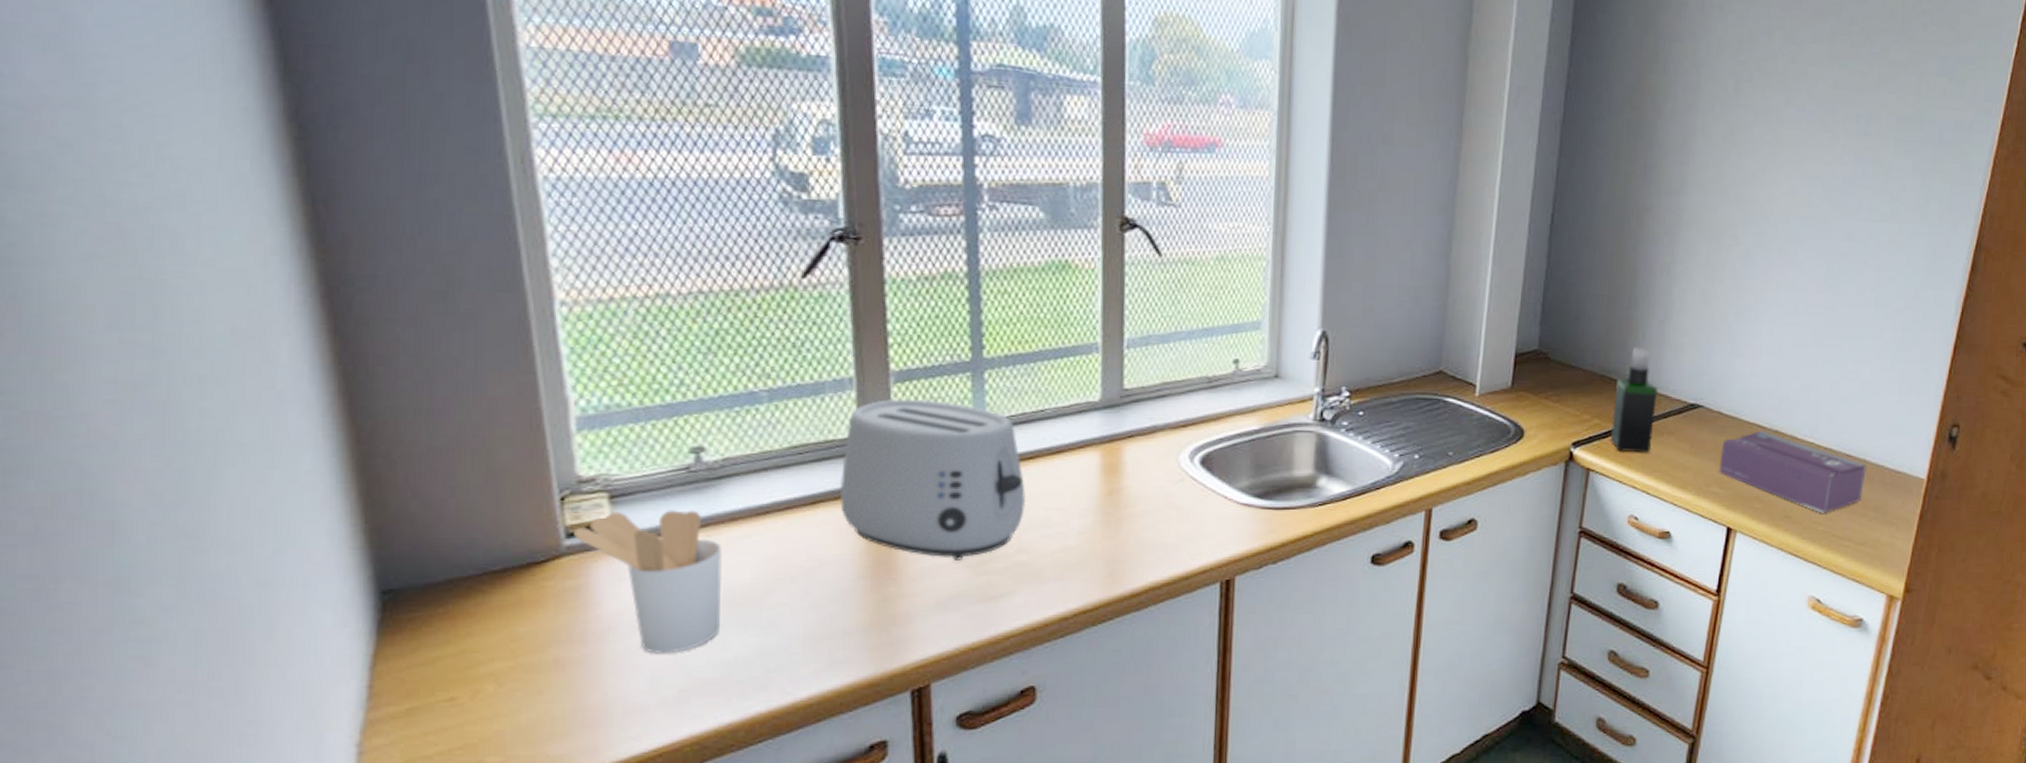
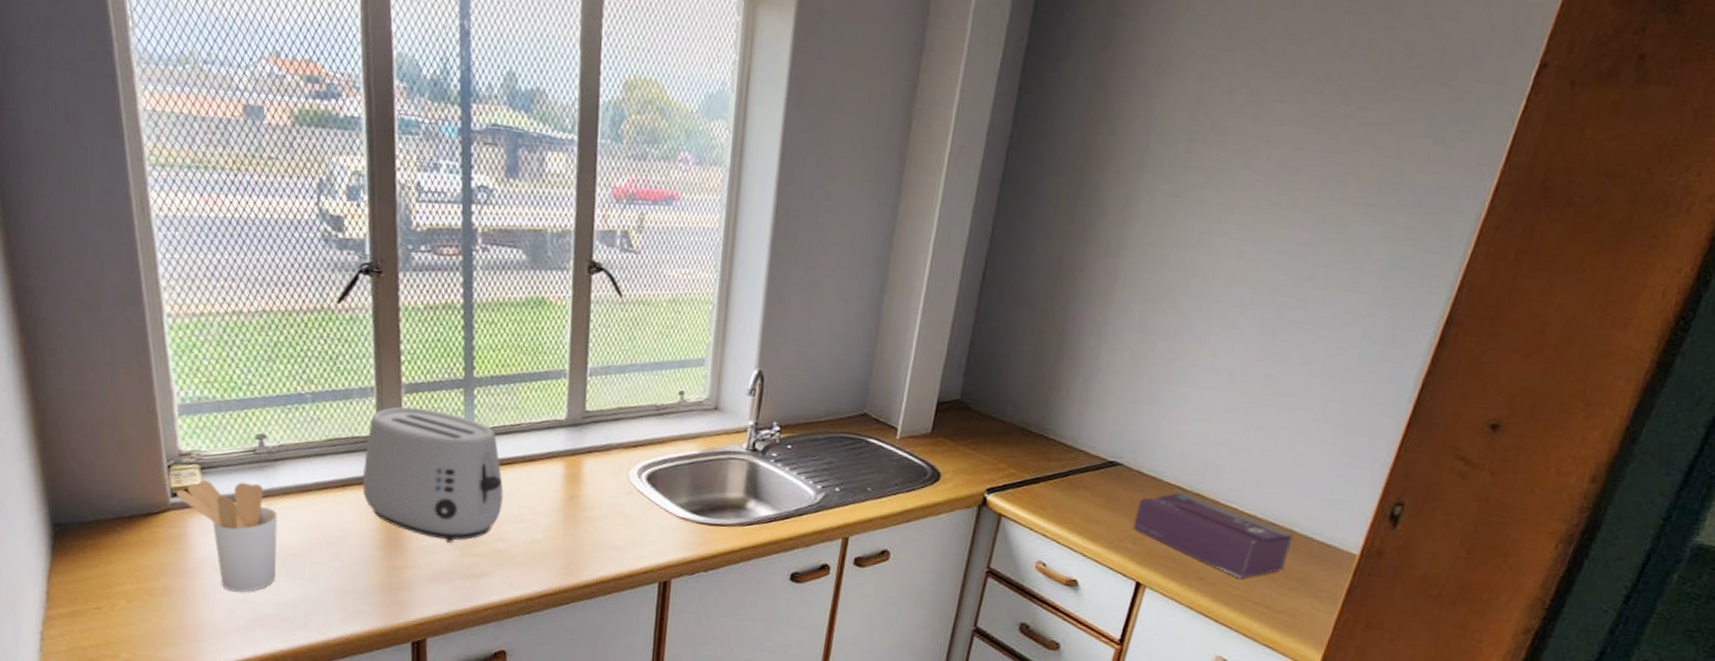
spray bottle: present [1611,346,1658,453] -> none [1025,402,1077,505]

